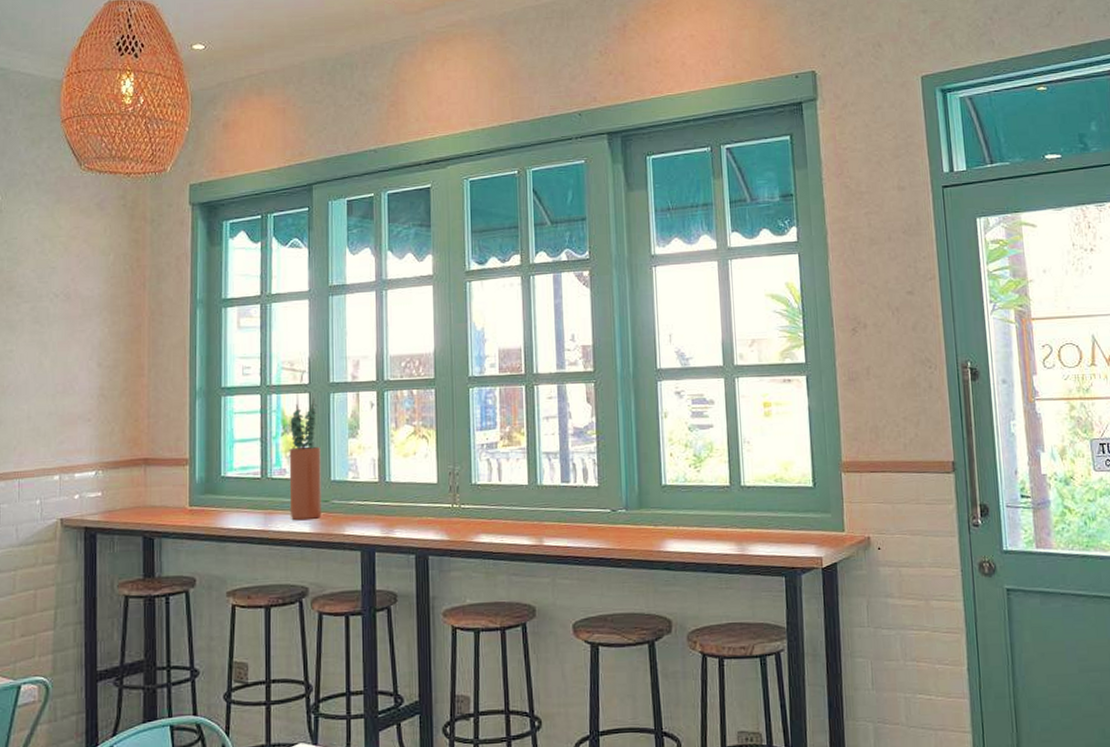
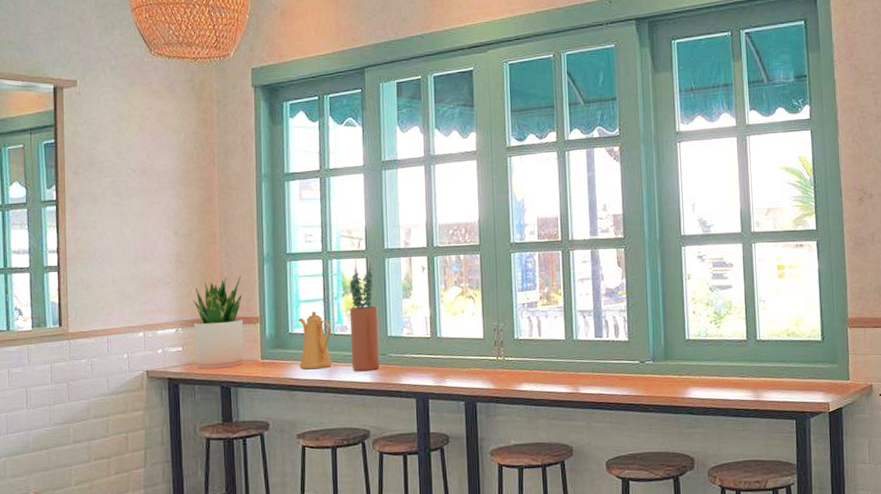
planter: none [115,411,171,518] -> present [193,275,244,370]
coffee pot: none [231,452,268,518] -> present [298,311,332,370]

